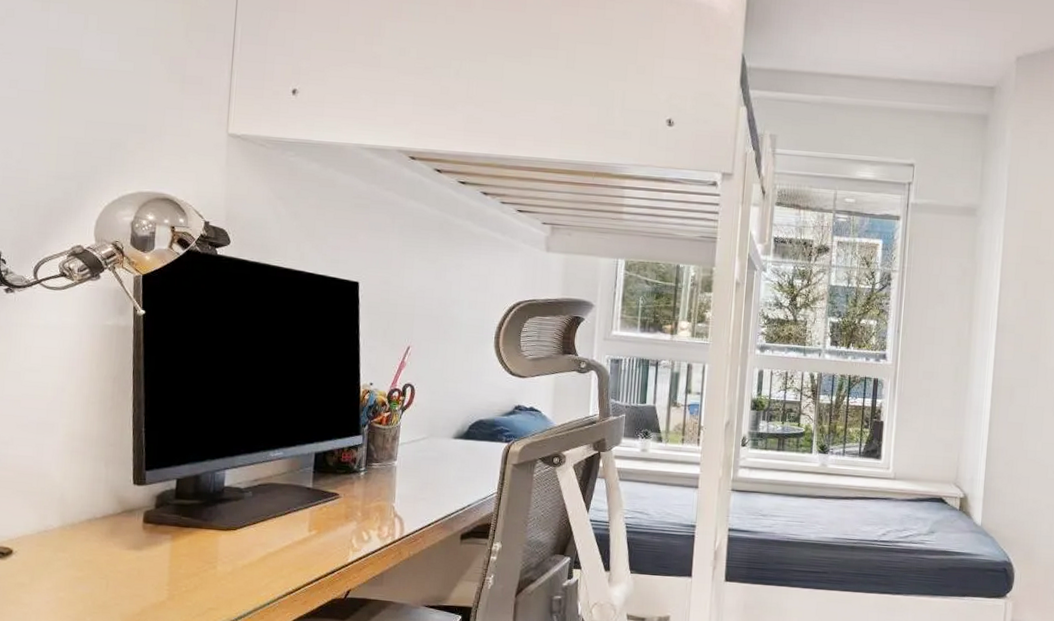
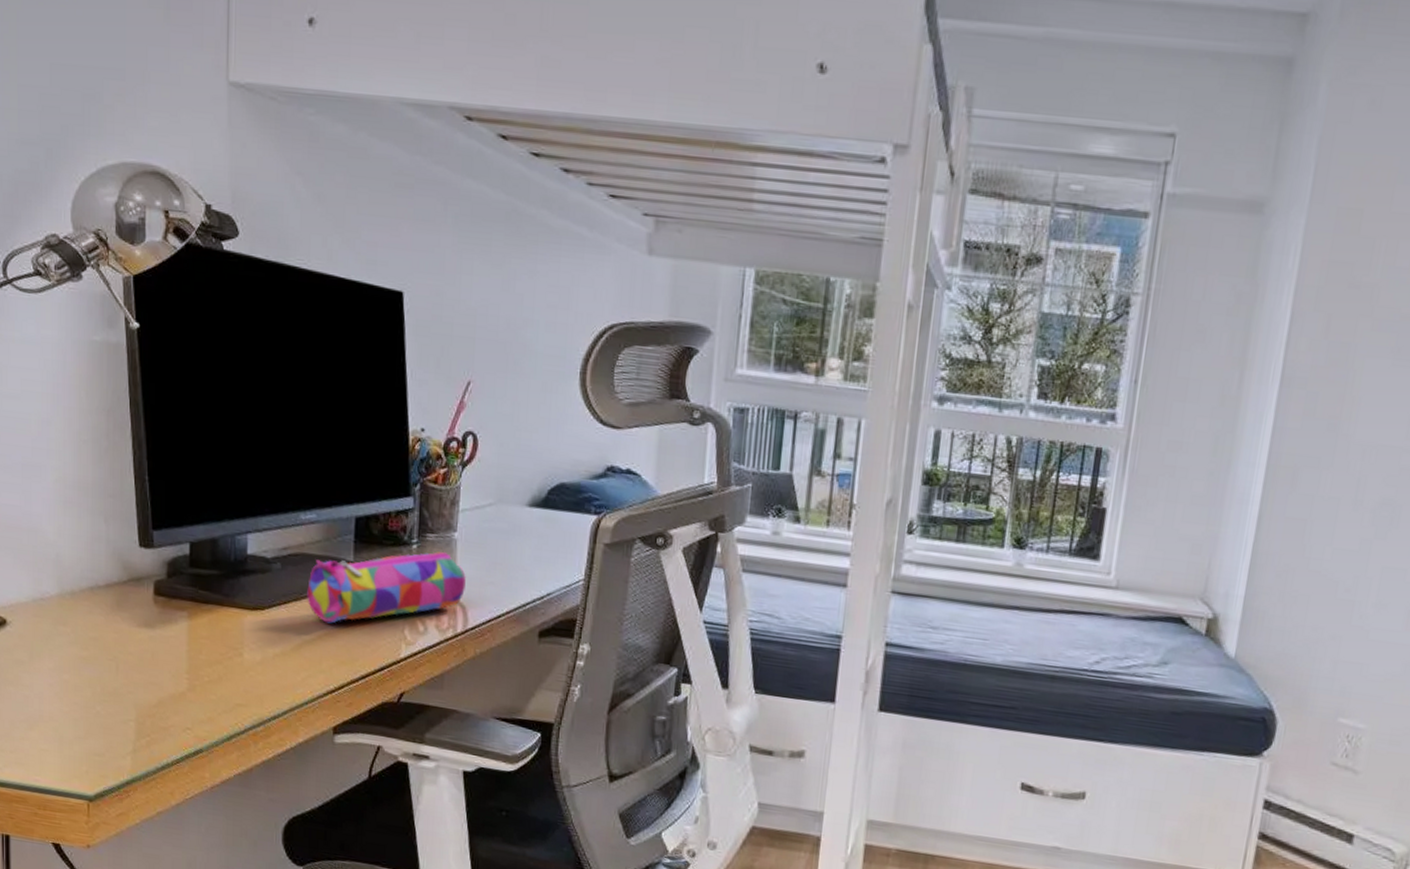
pencil case: none [272,476,403,538] -> present [307,551,466,624]

